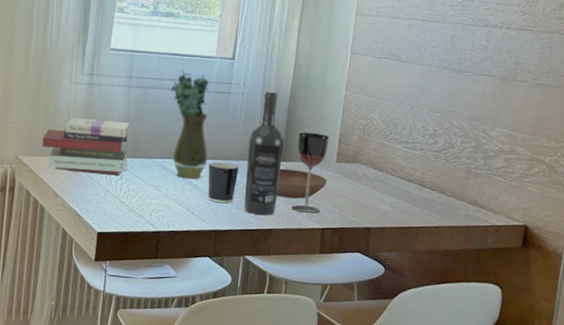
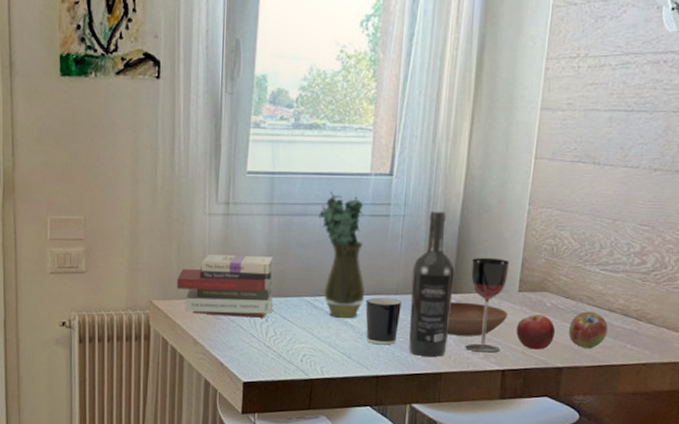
fruit: none [334,182,366,212] -> present [516,314,556,350]
fruit: none [376,181,408,212] -> present [569,311,609,348]

